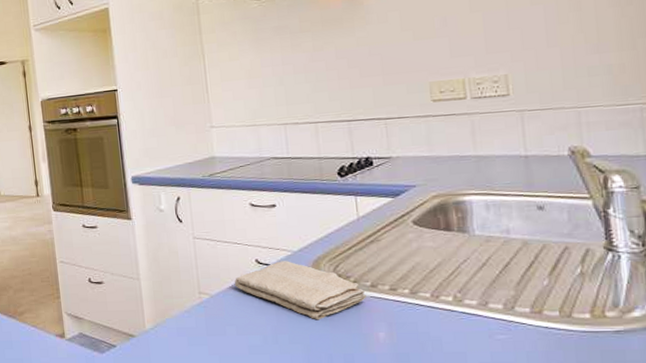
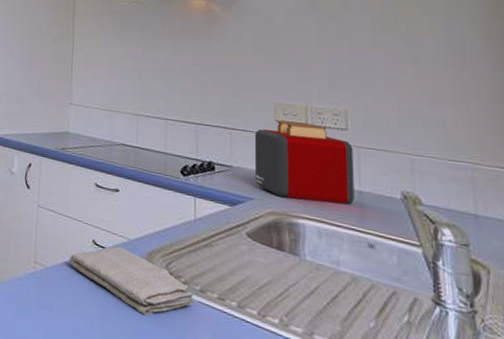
toaster: none [411,96,521,178] -> present [254,120,354,205]

